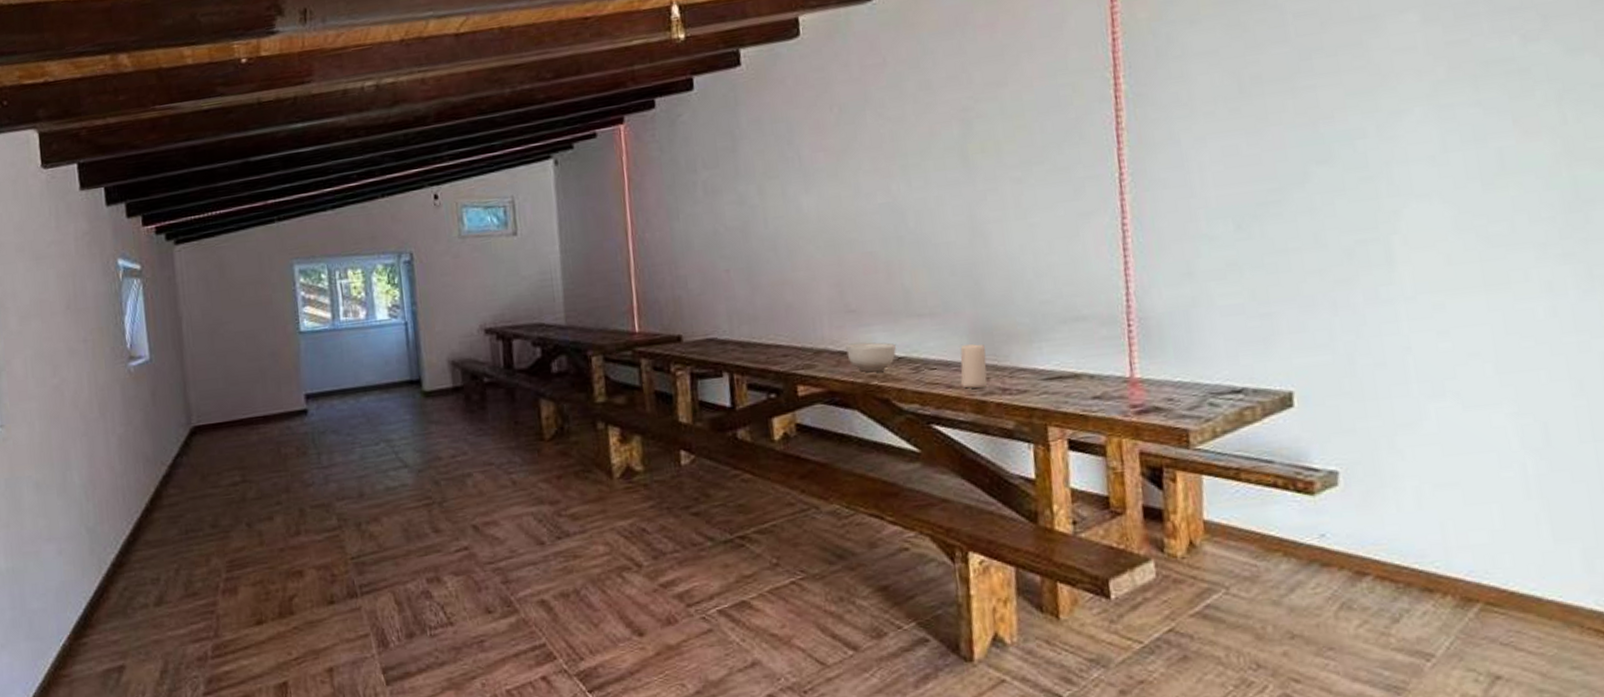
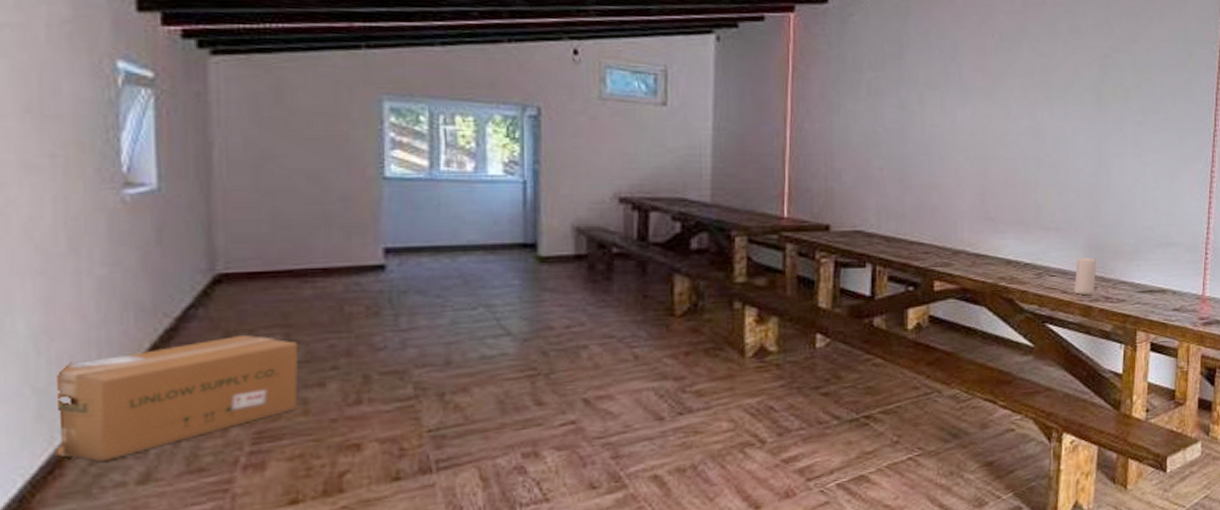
box: none [99,477,255,588] -> present [55,334,299,463]
bowl: present [846,342,897,373] -> none [981,247,1025,275]

